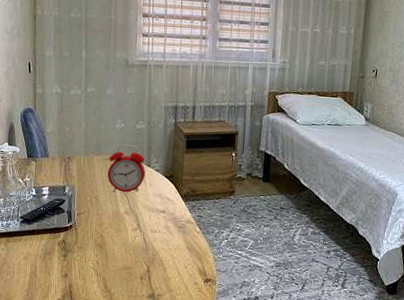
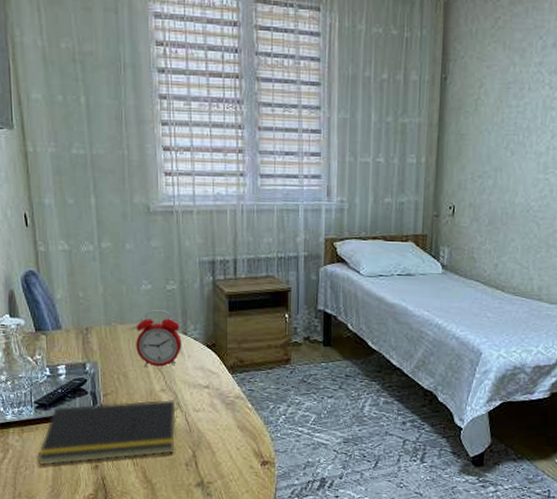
notepad: none [17,220,137,272] -> present [36,399,176,466]

